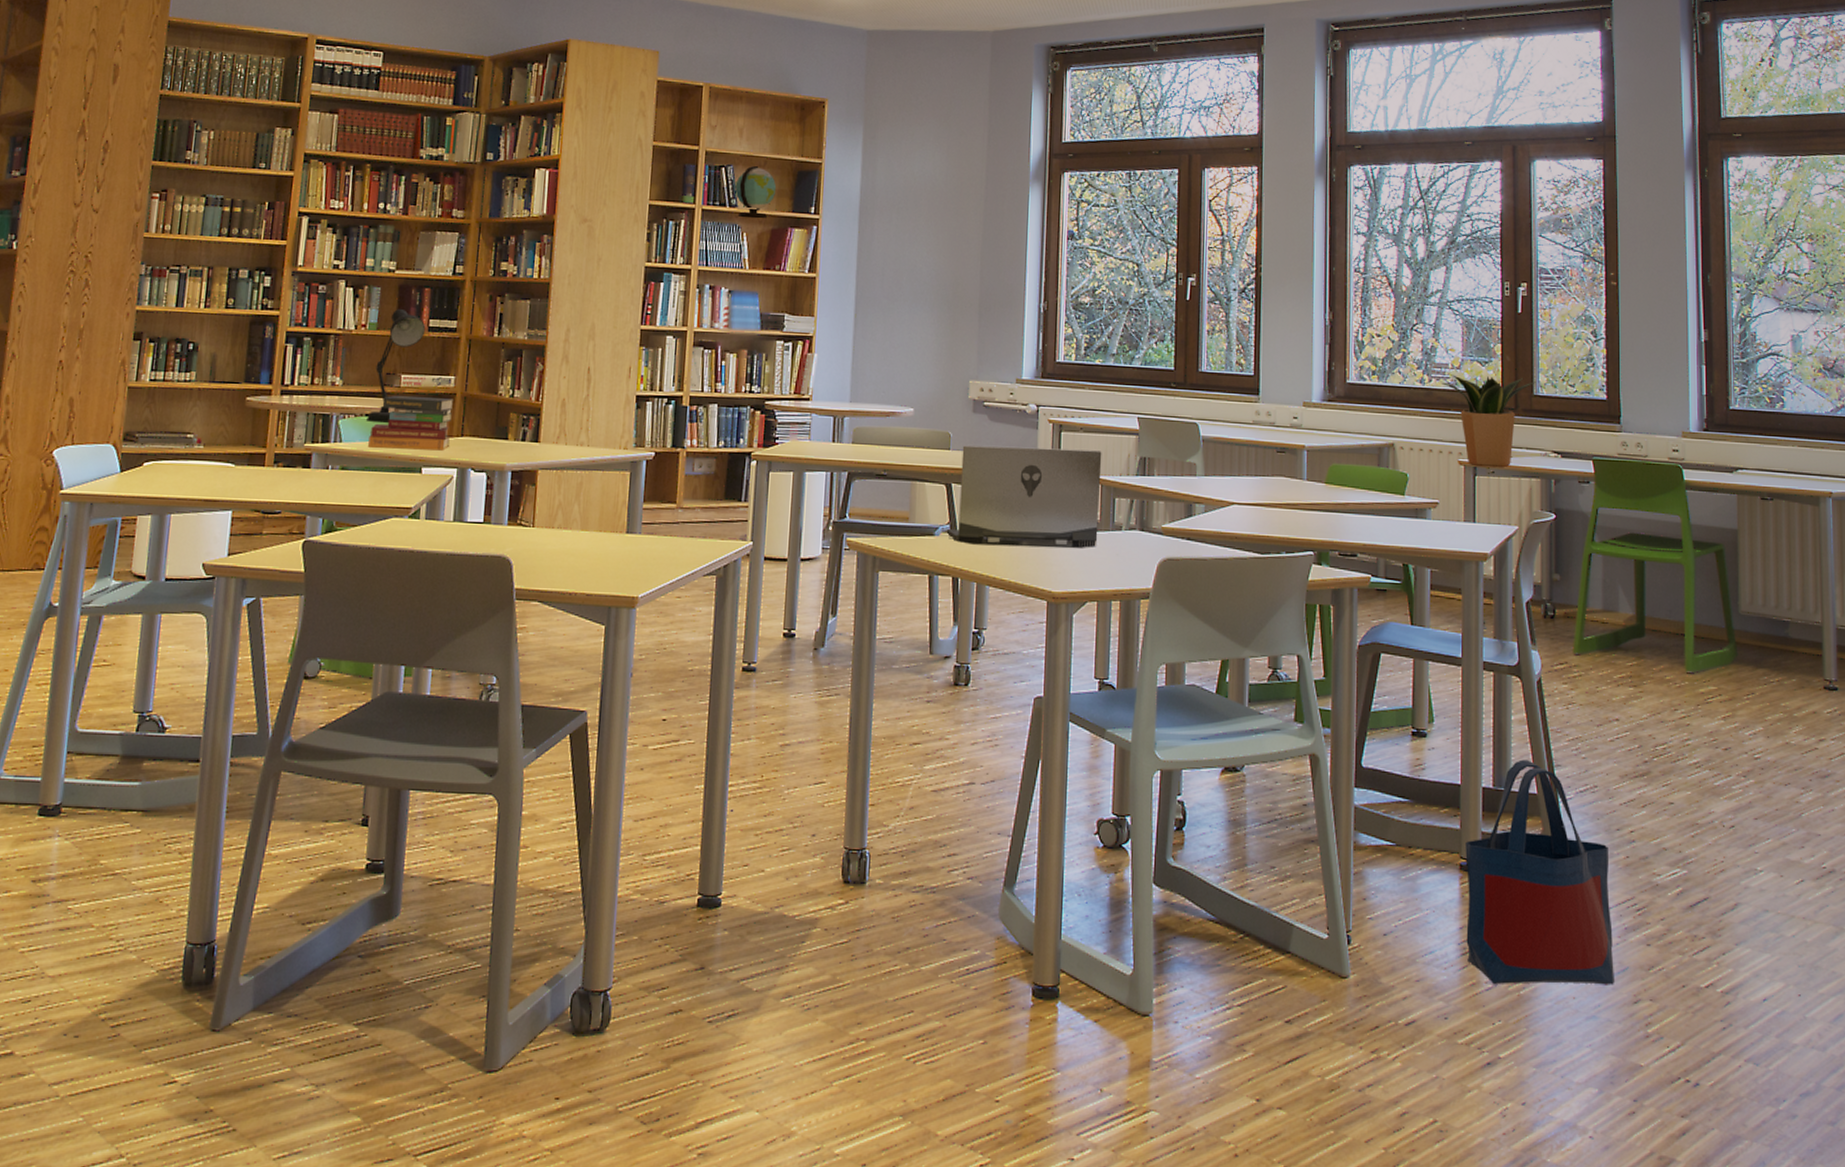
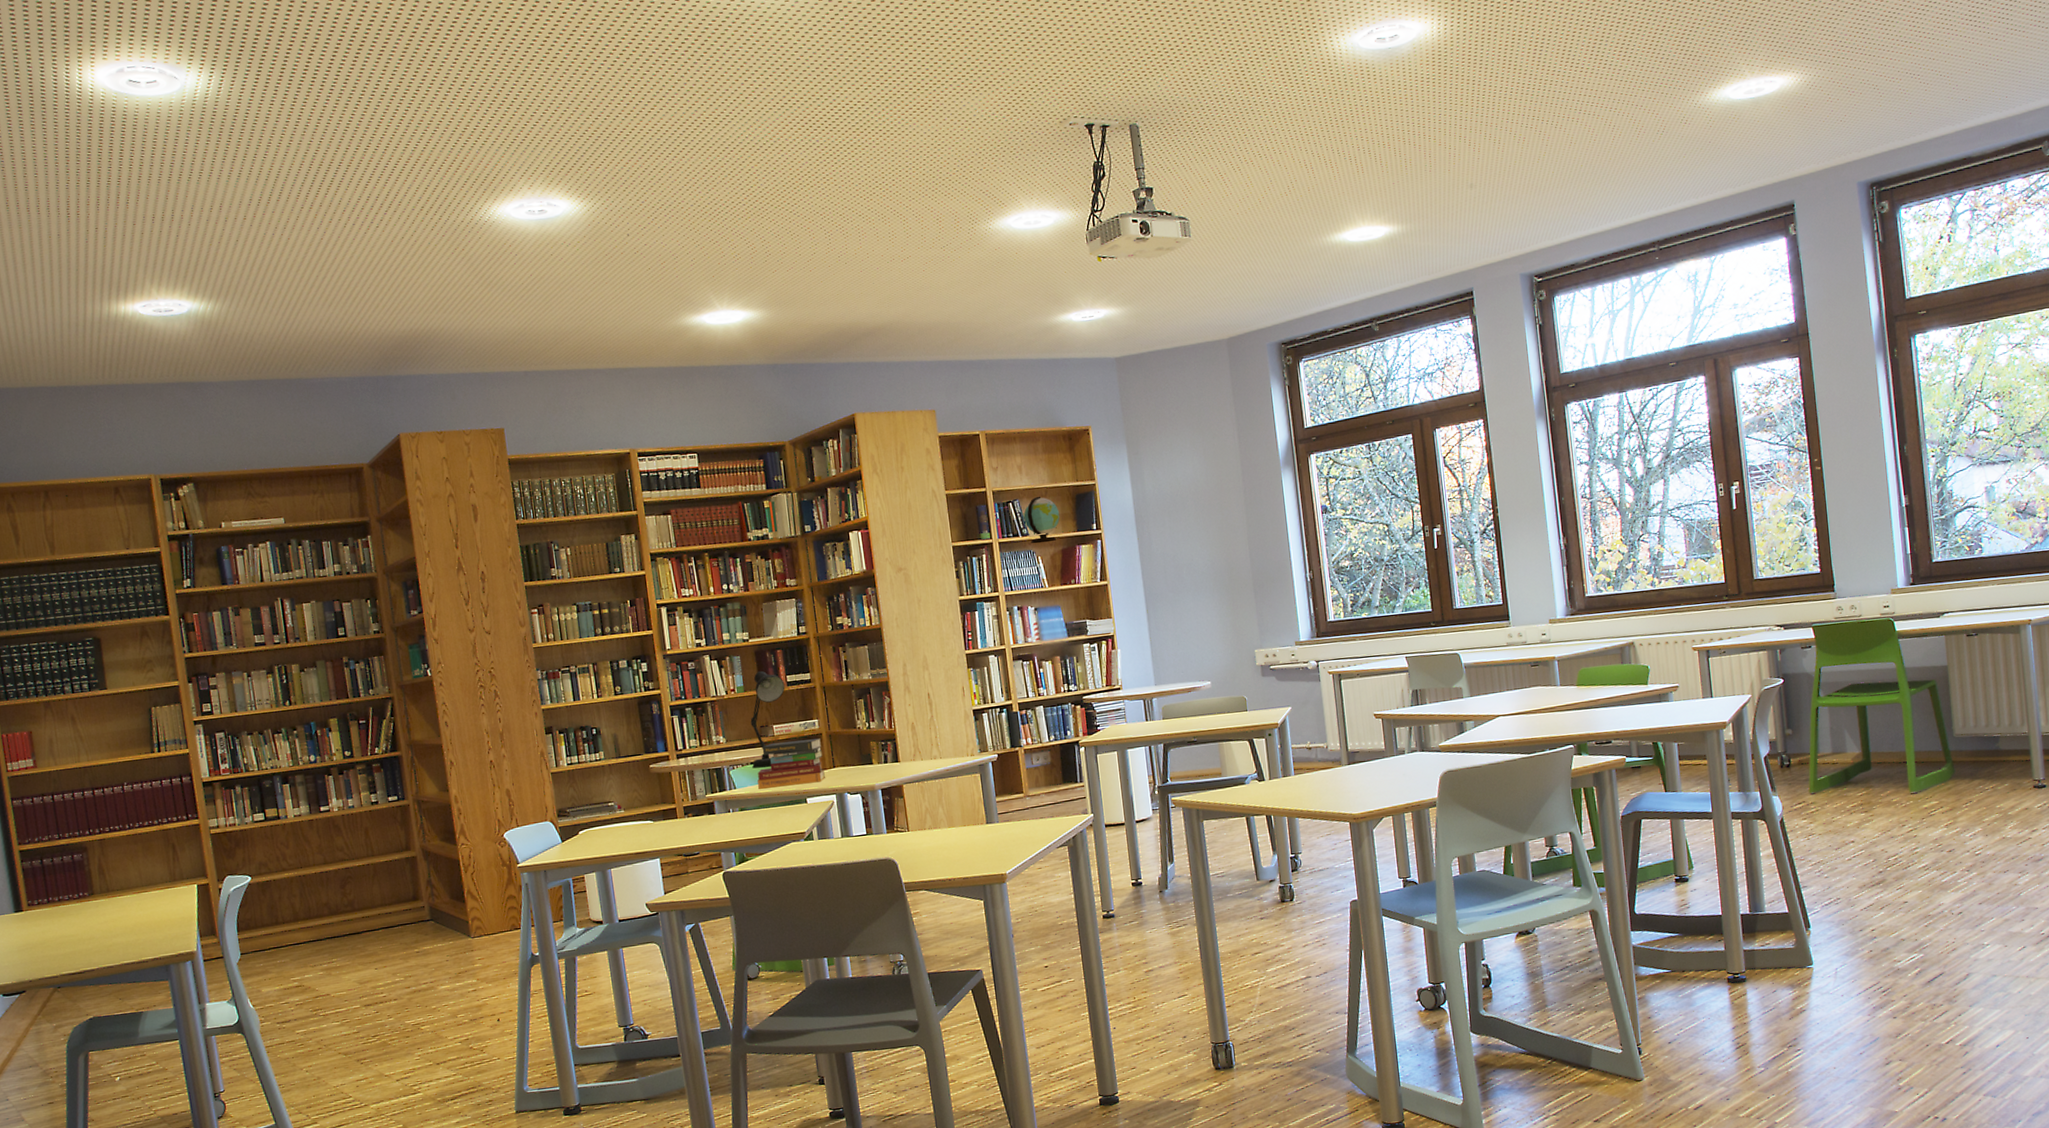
laptop computer: present [946,445,1102,549] -> none [1255,690,1386,787]
potted plant: present [1440,374,1537,468] -> none [1669,566,1756,650]
tote bag: present [1465,759,1614,985] -> none [1730,886,1868,1067]

